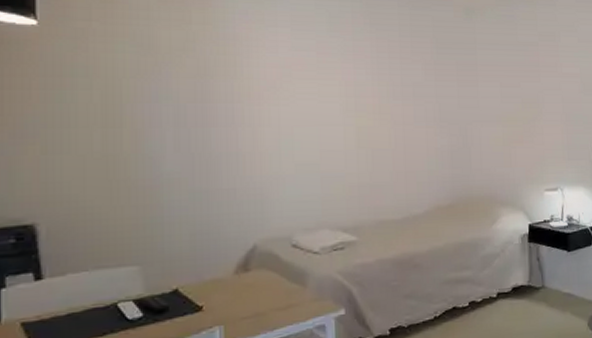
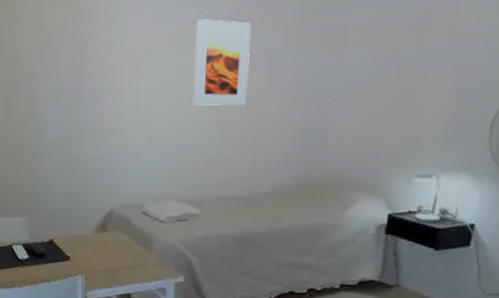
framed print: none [339,49,395,132] -> present [193,19,251,106]

